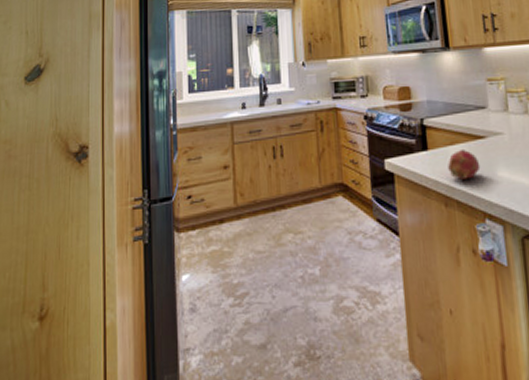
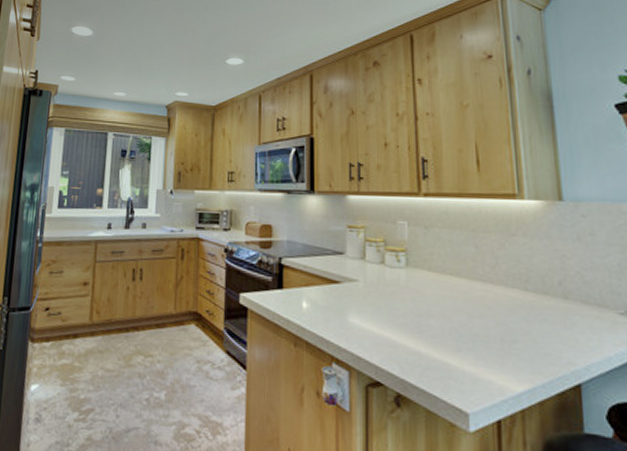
fruit: present [448,148,481,181] -> none [301,291,333,323]

